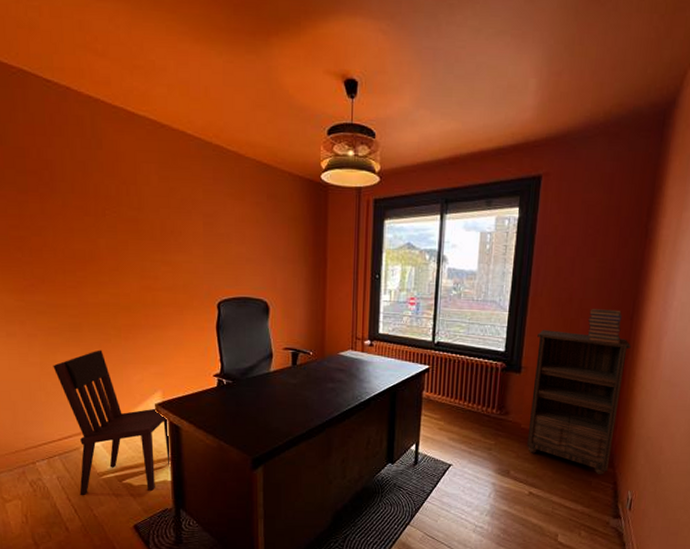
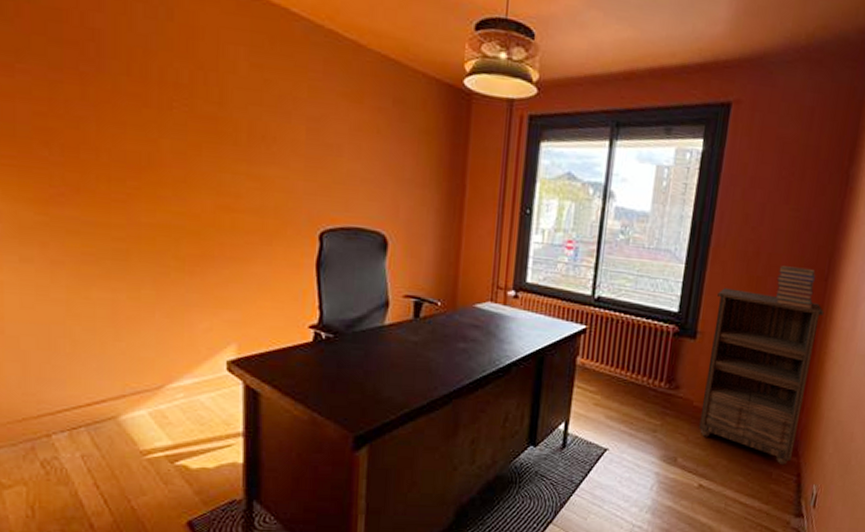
dining chair: present [53,350,172,496] -> none [85,286,245,482]

